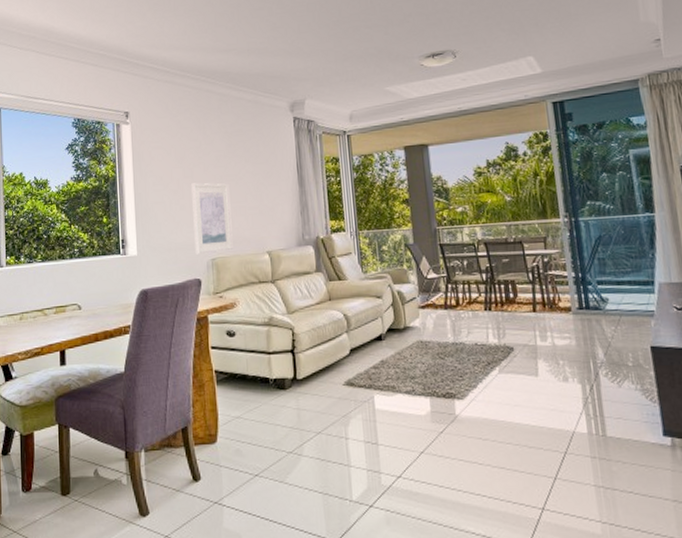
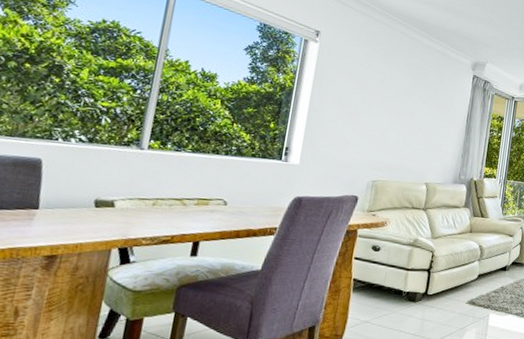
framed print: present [191,183,233,254] -> none [358,110,403,176]

